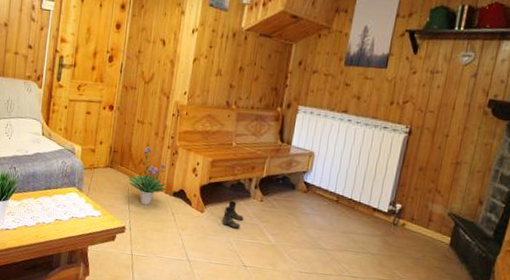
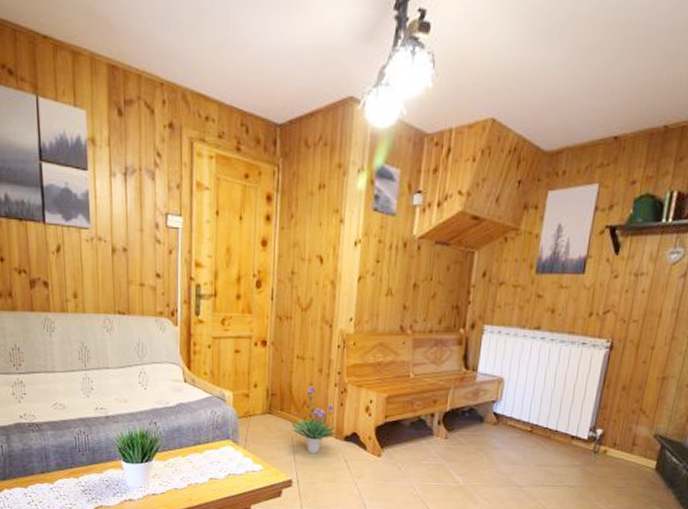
boots: present [222,200,244,229] -> none [403,440,427,472]

